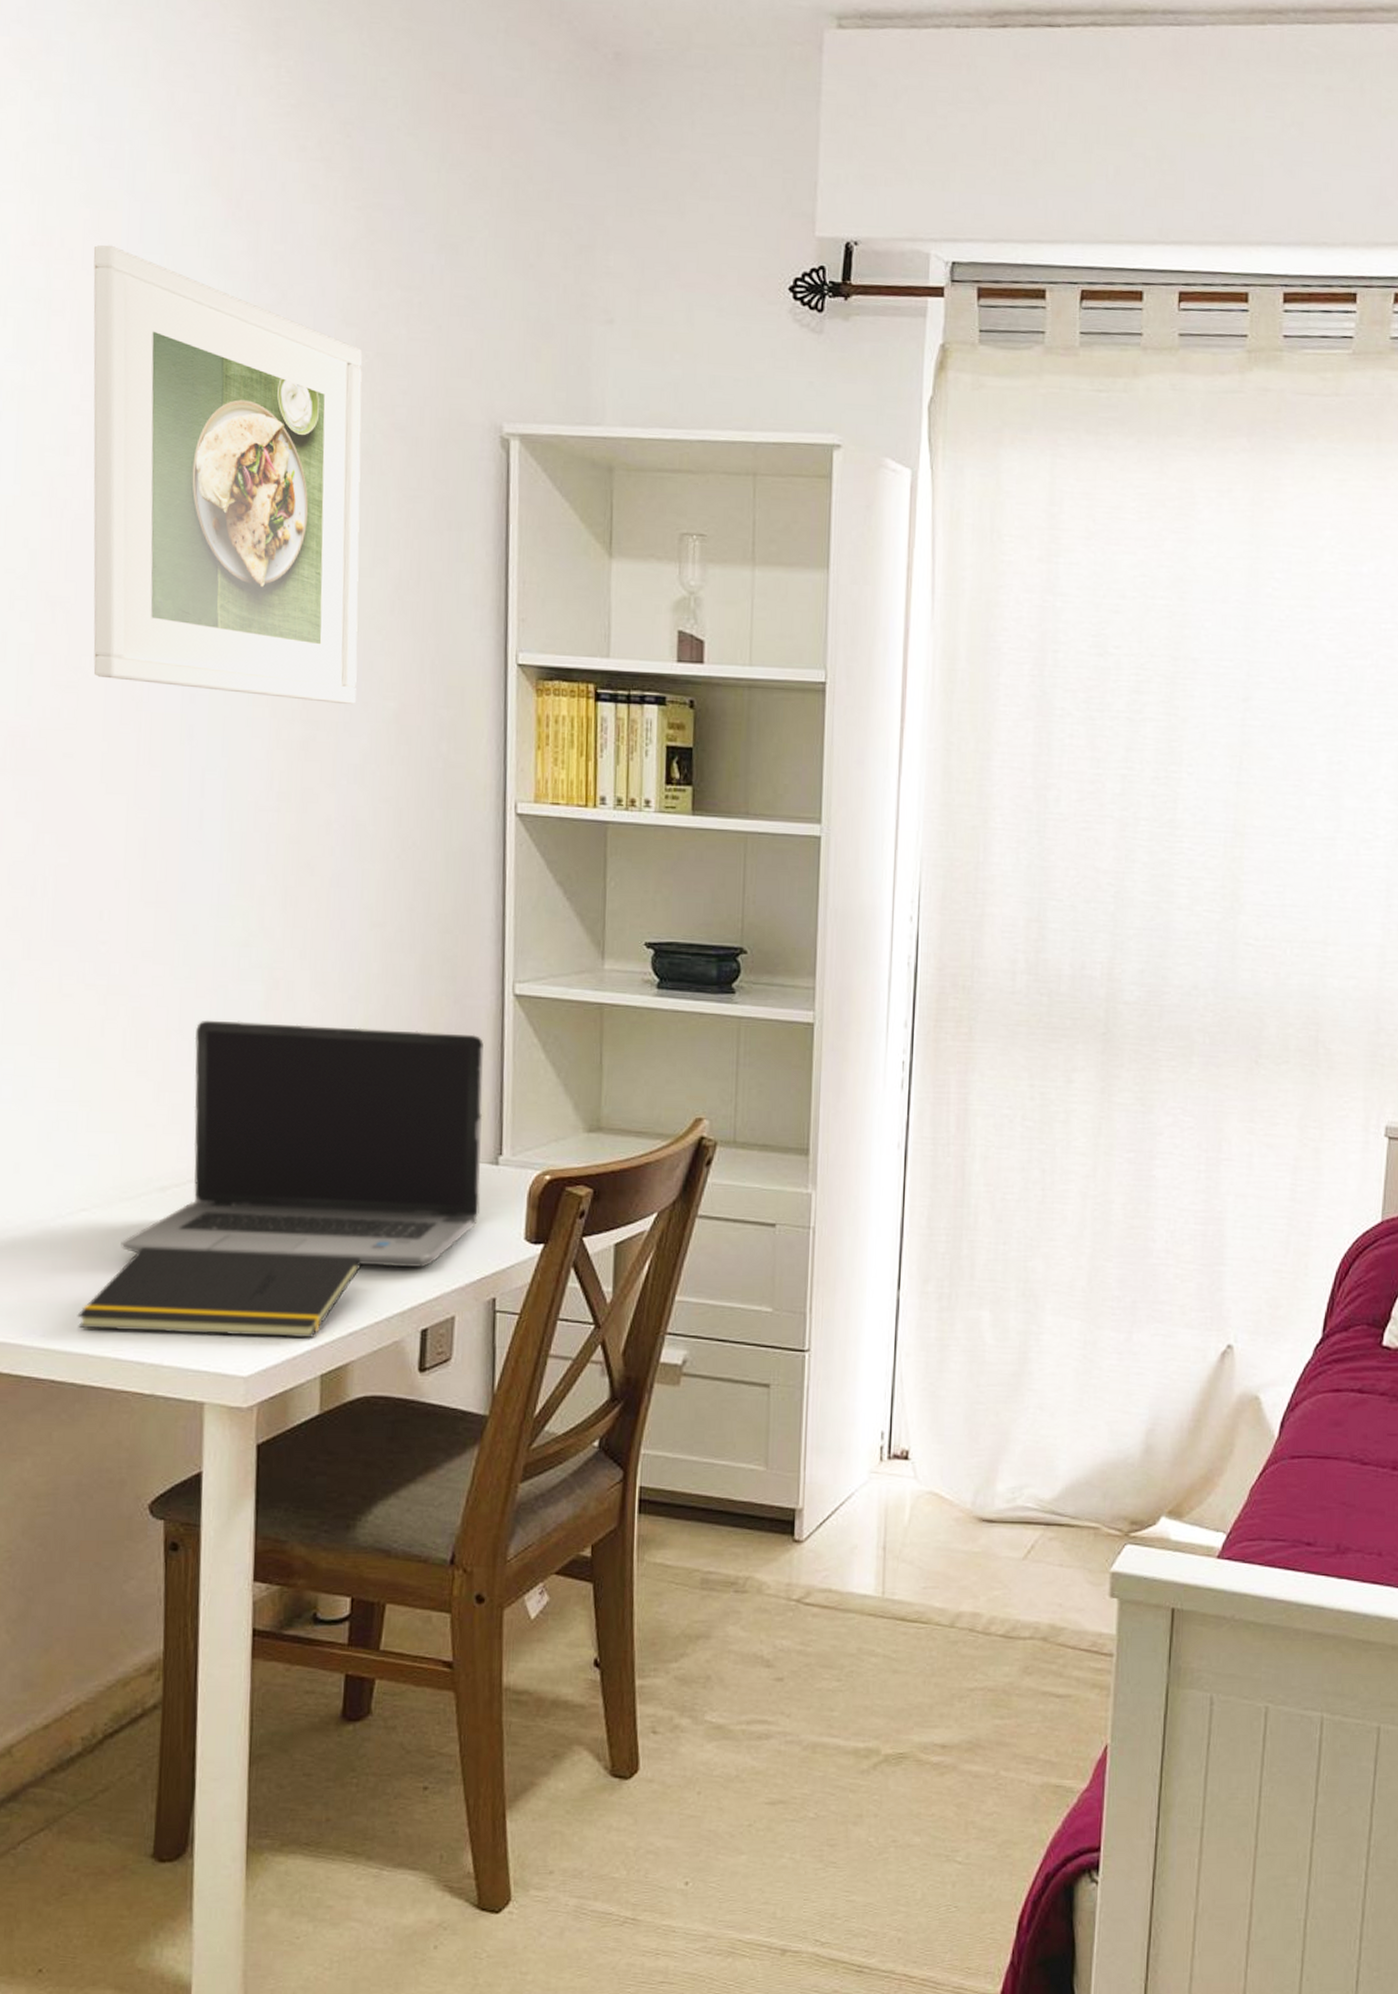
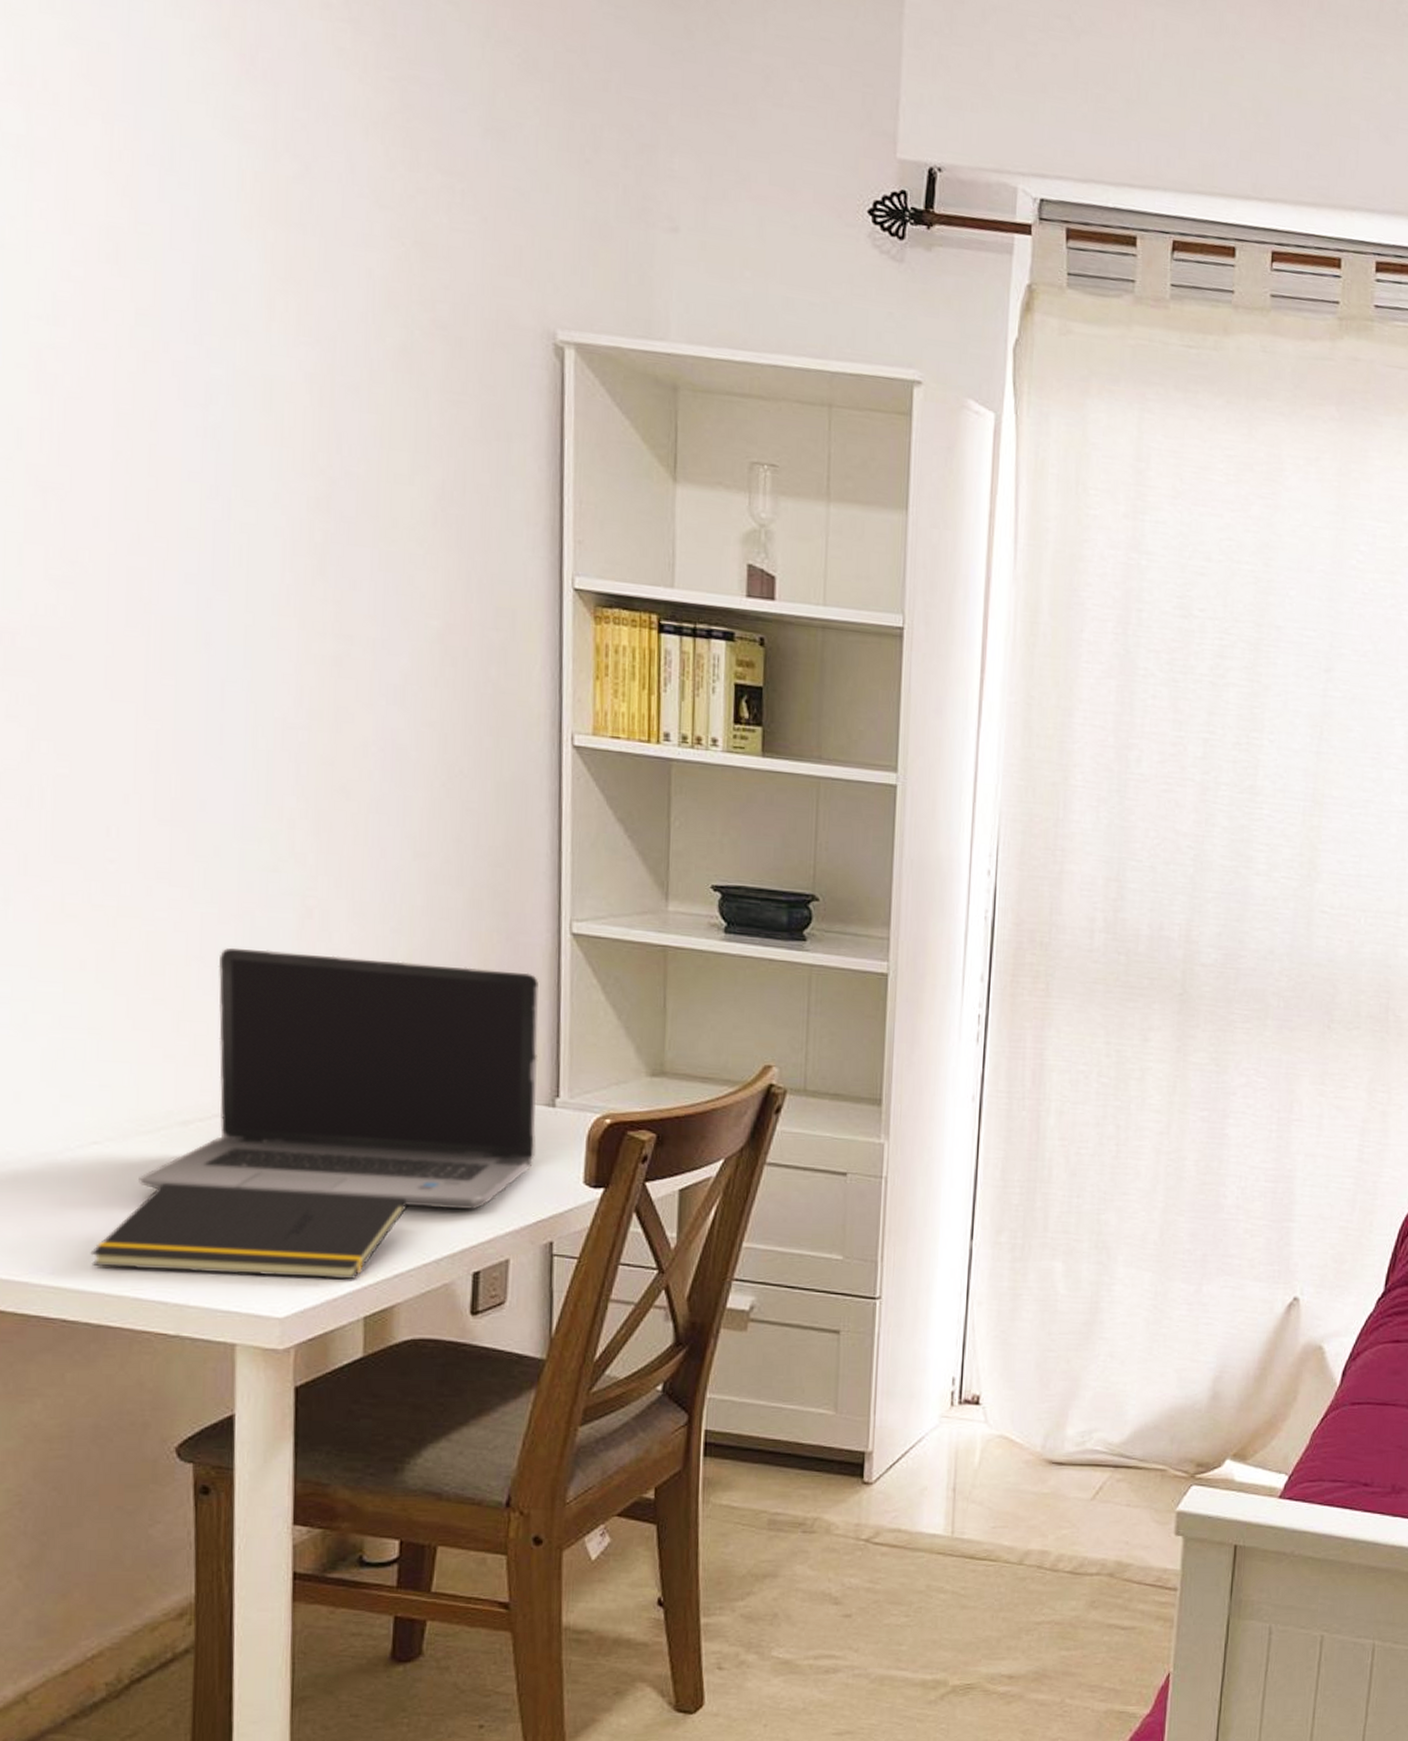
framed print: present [93,245,363,705] -> none [82,92,399,621]

